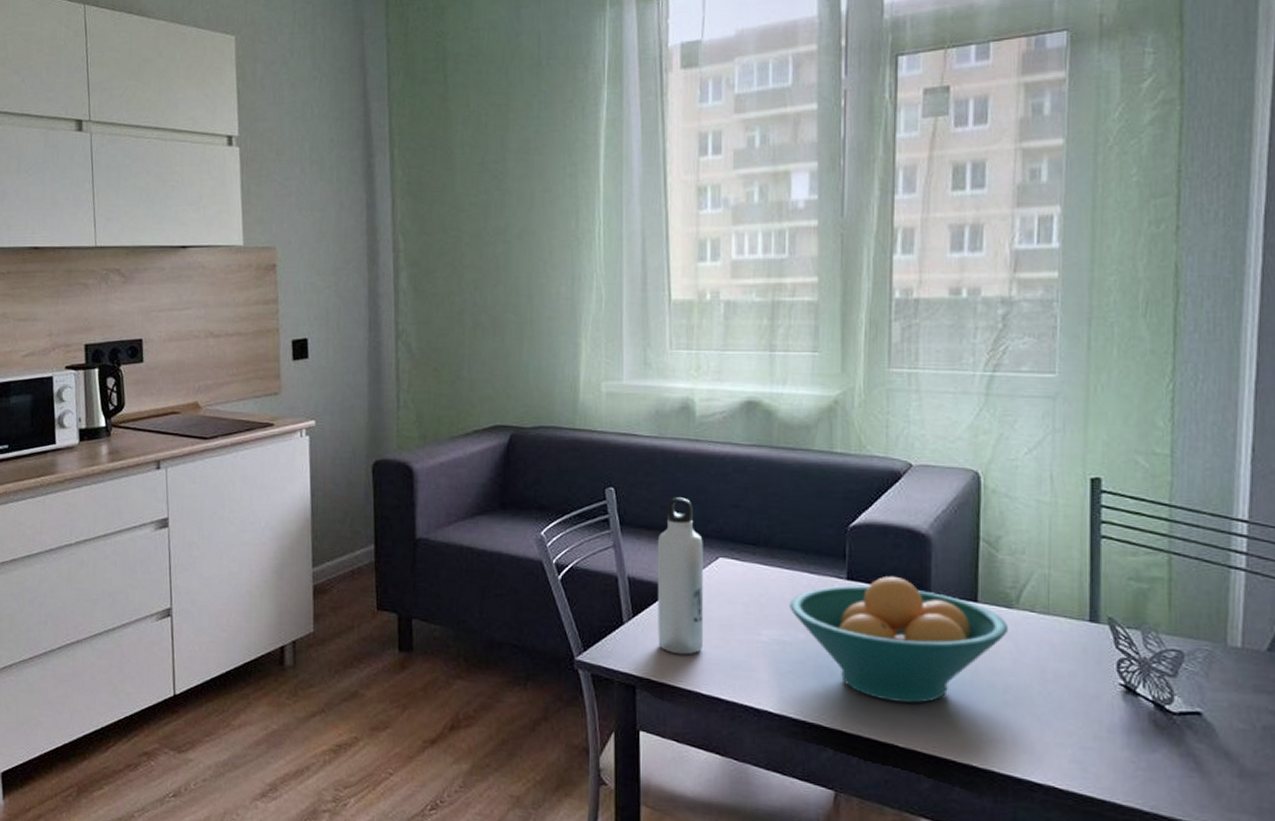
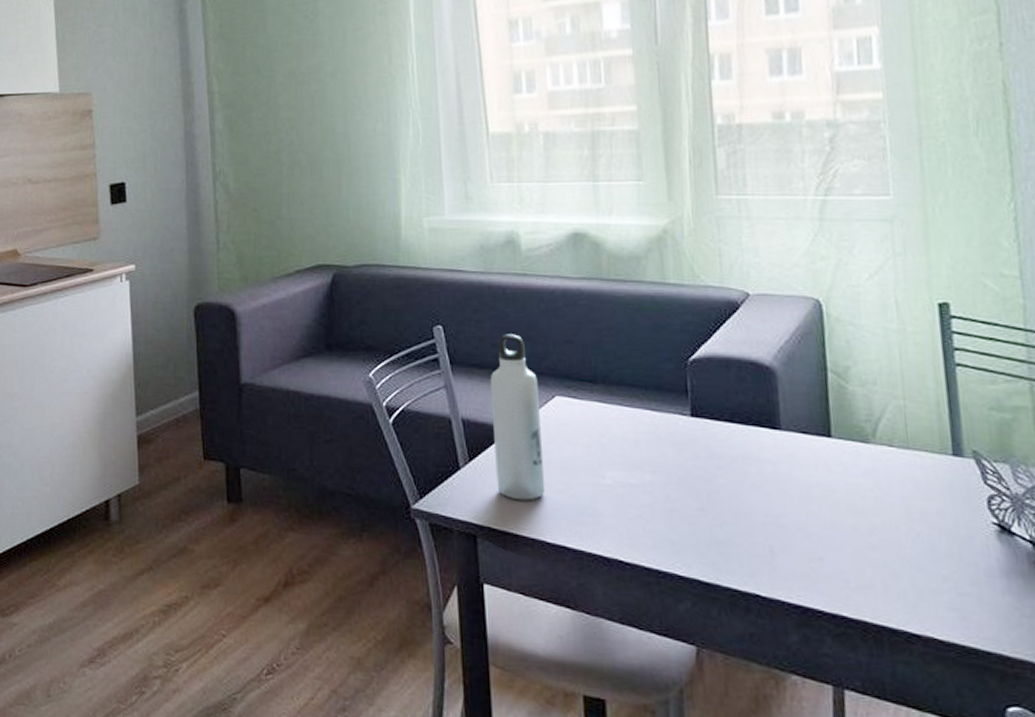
fruit bowl: present [789,575,1009,703] -> none [633,411,868,548]

